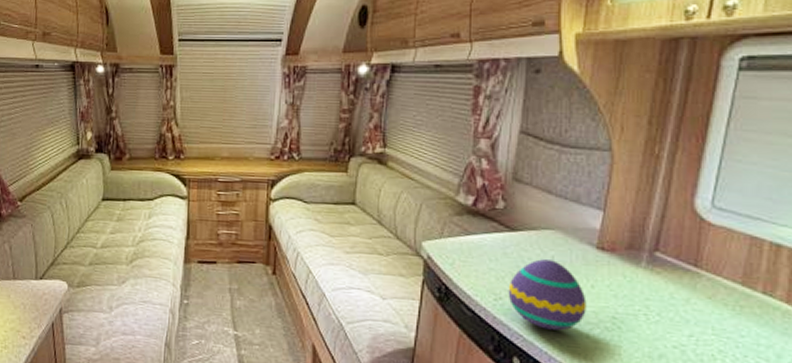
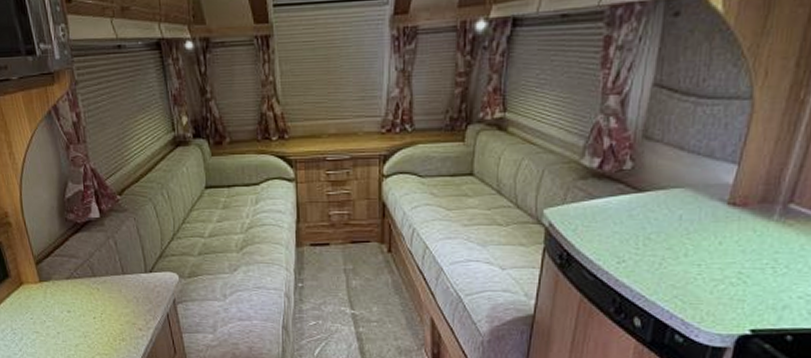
decorative egg: present [508,259,587,331] -> none [631,219,713,289]

